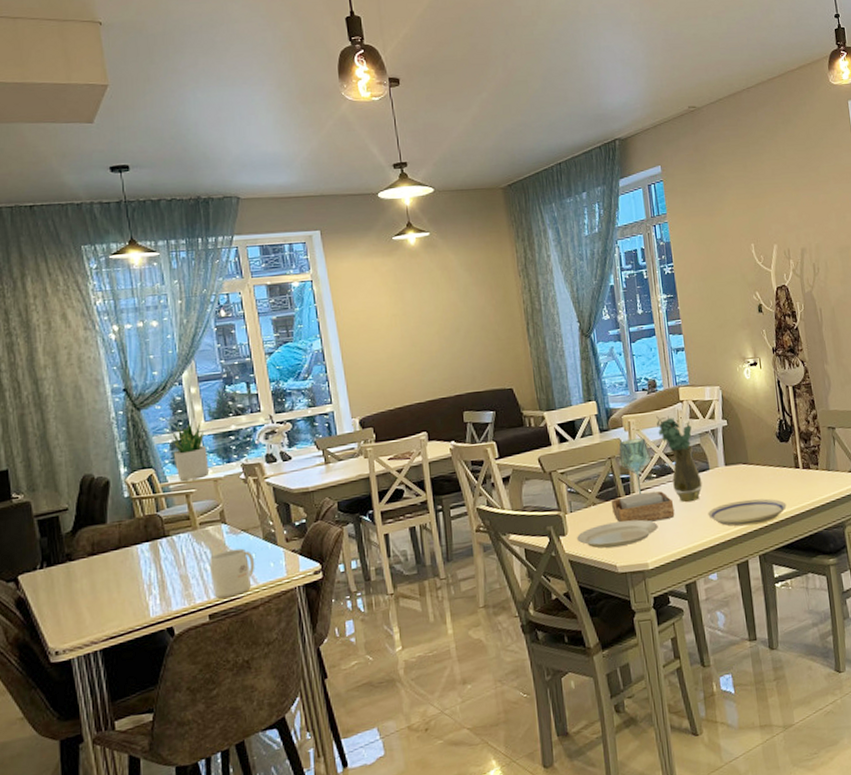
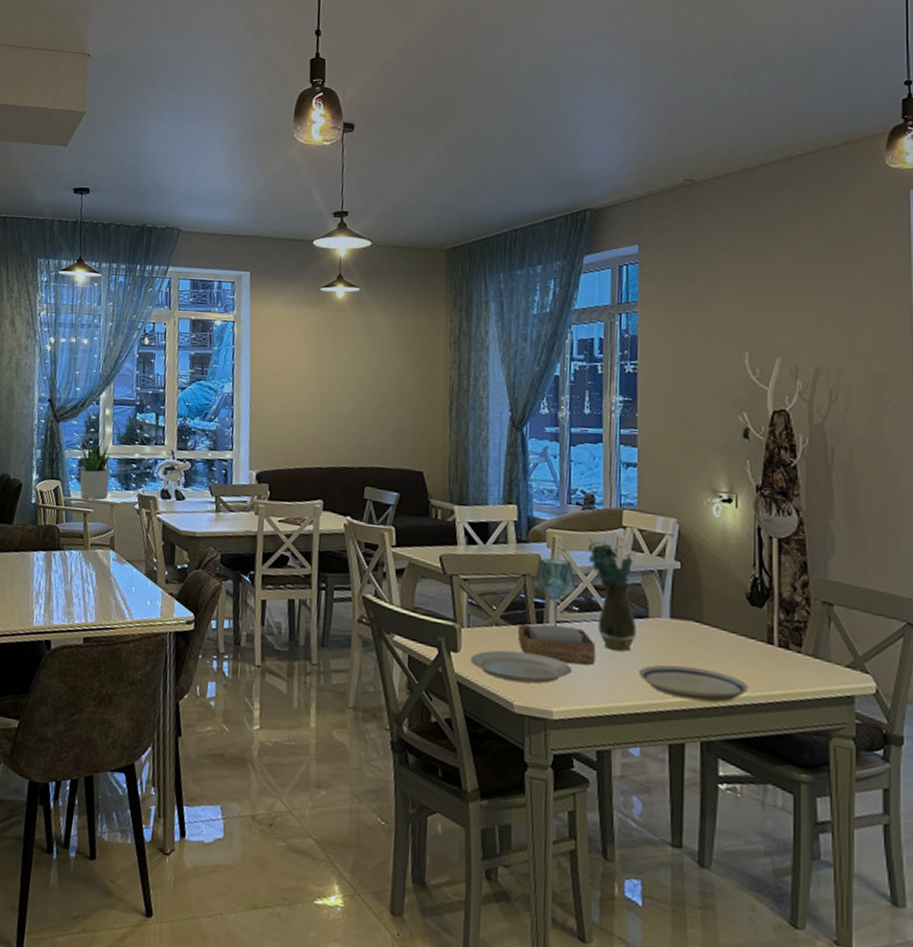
mug: present [209,548,255,599] -> none [91,577,134,625]

